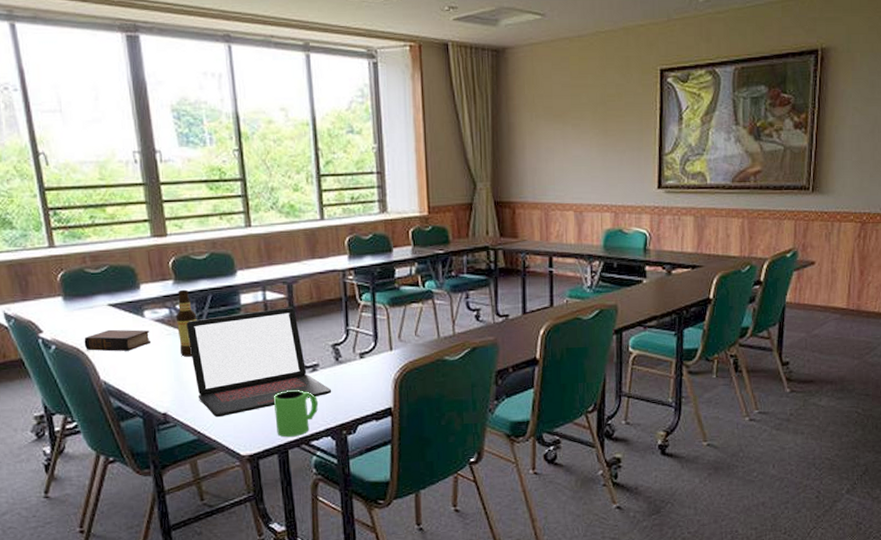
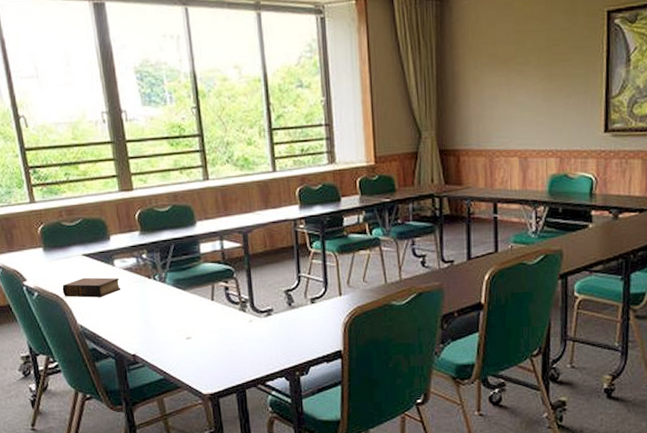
bottle: present [175,289,197,357] -> none [142,240,161,303]
laptop: present [186,307,332,418] -> none [152,255,285,359]
mug: present [273,390,318,437] -> none [231,333,272,378]

